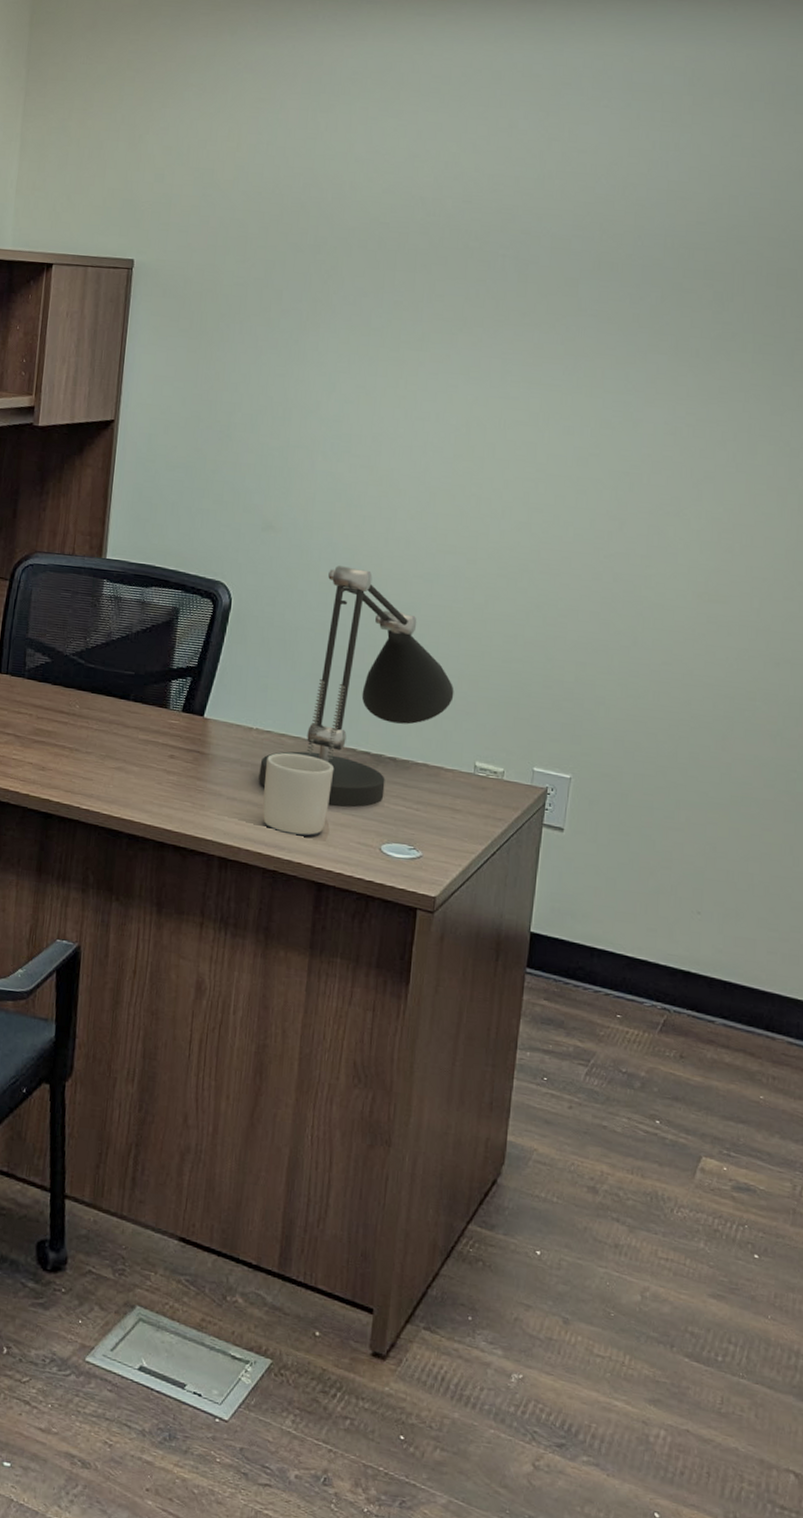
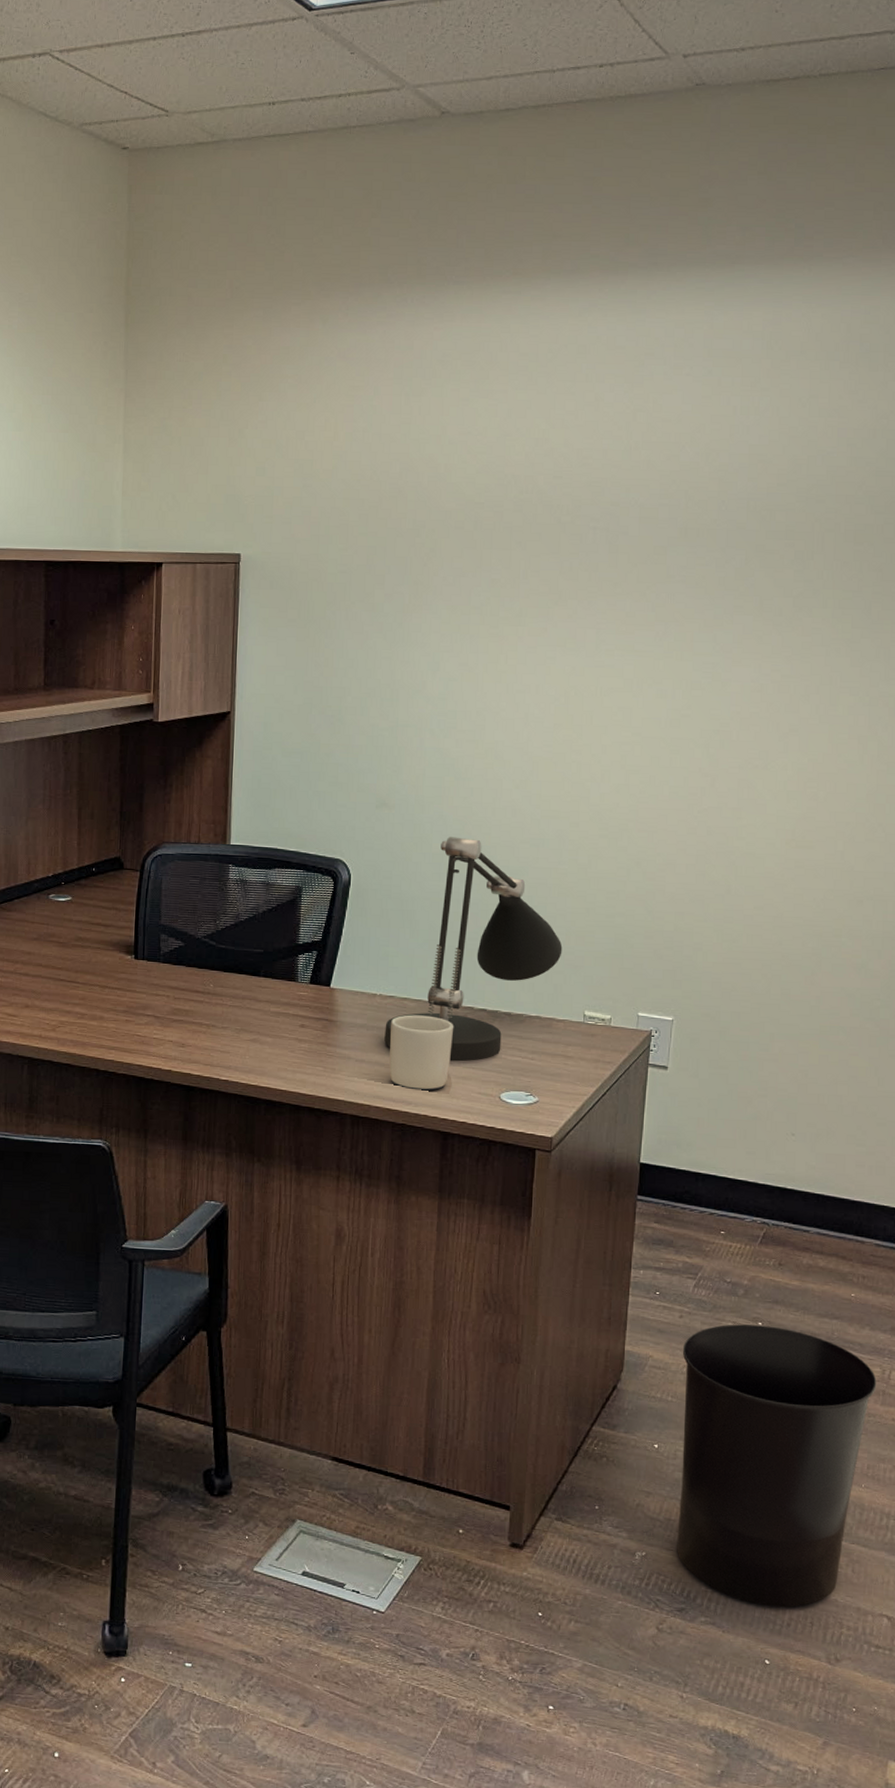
waste bin: none [557,1120,787,1453] -> present [676,1324,877,1607]

